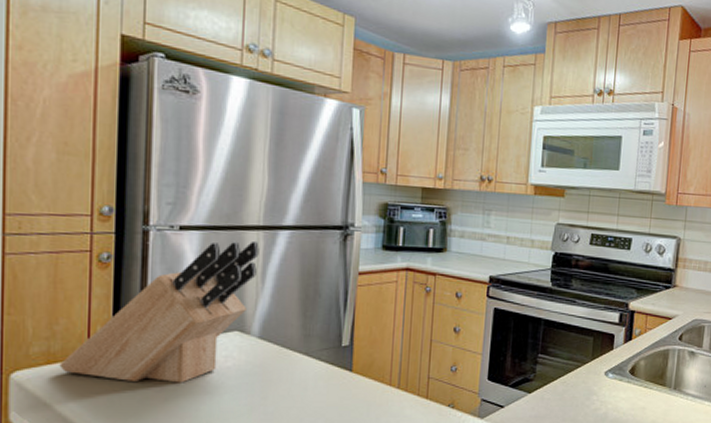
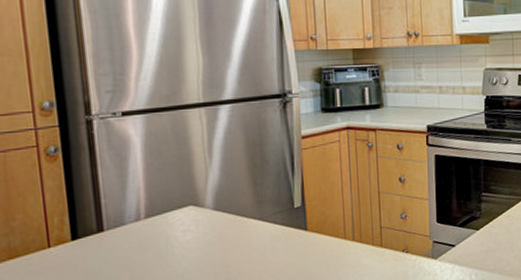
knife block: present [59,240,259,383] -> none [21,118,203,266]

